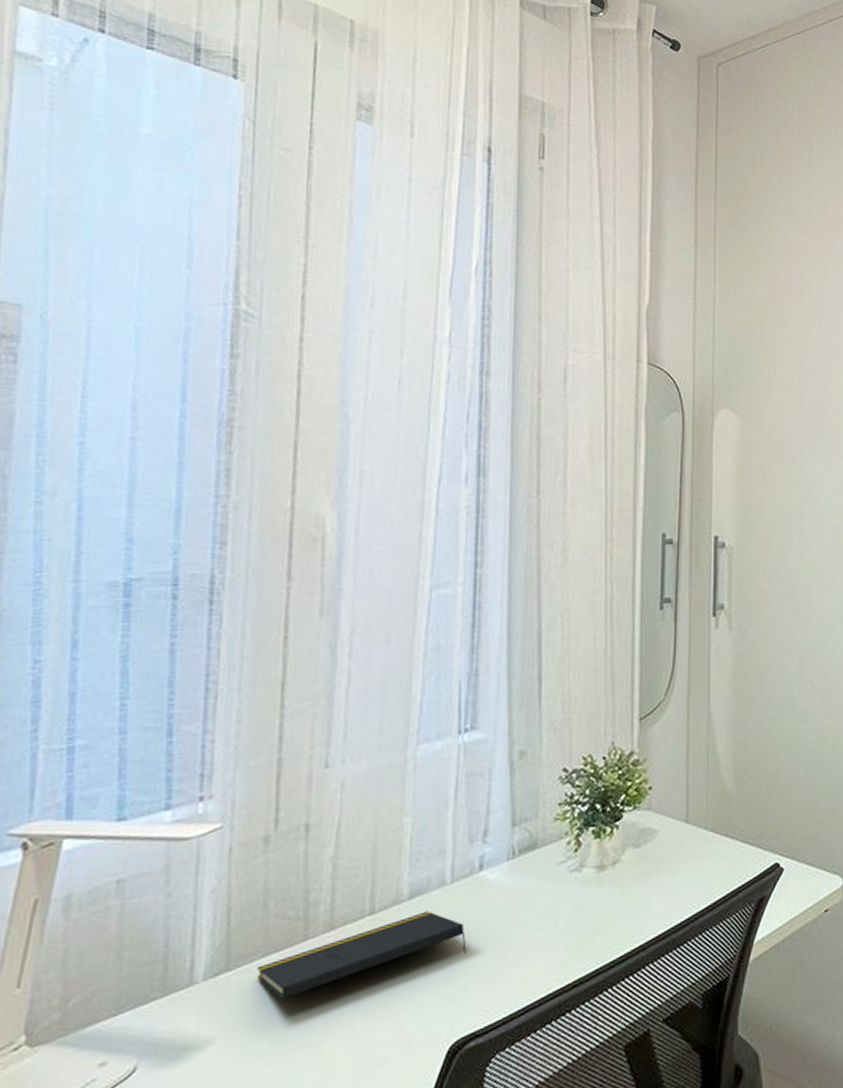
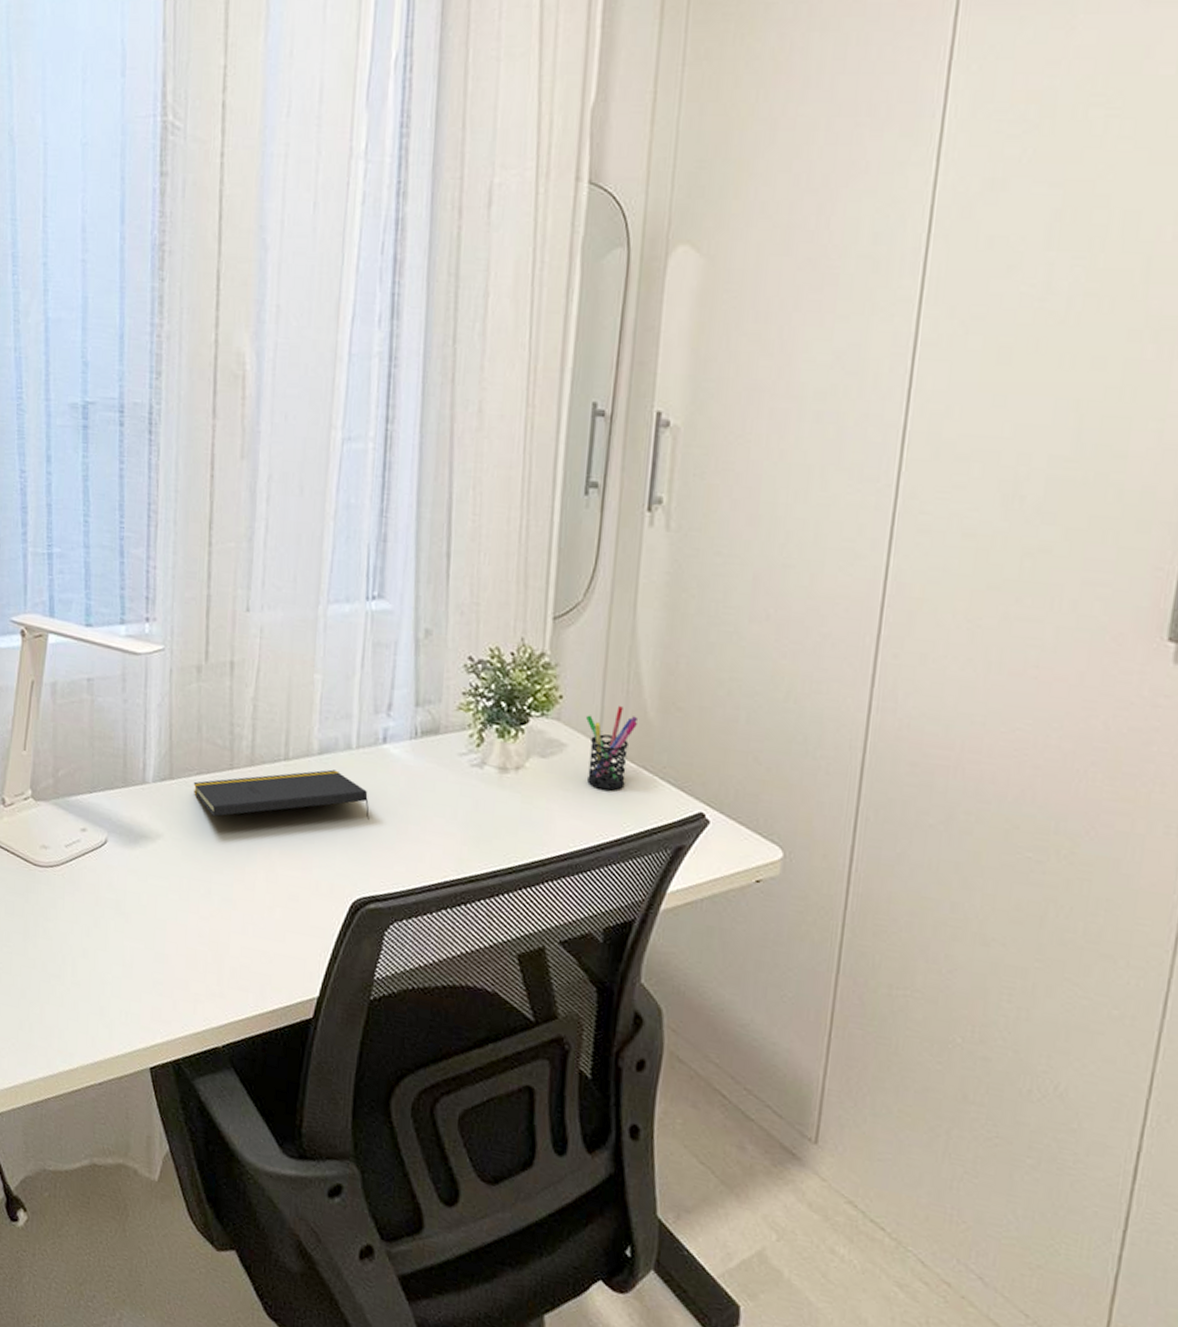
pen holder: none [674,785,717,864] -> present [586,706,637,791]

